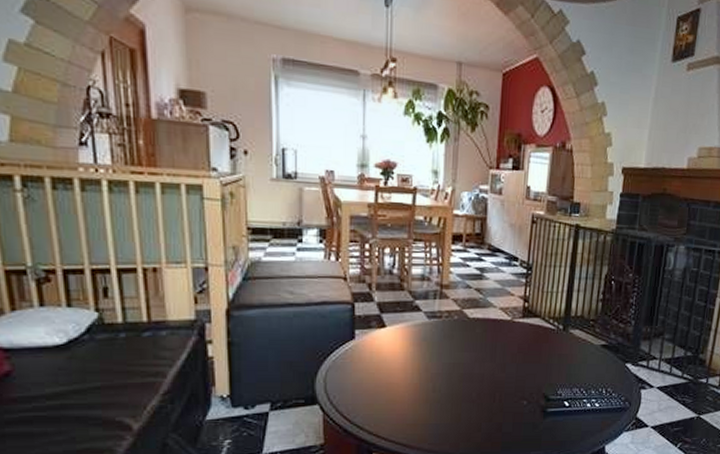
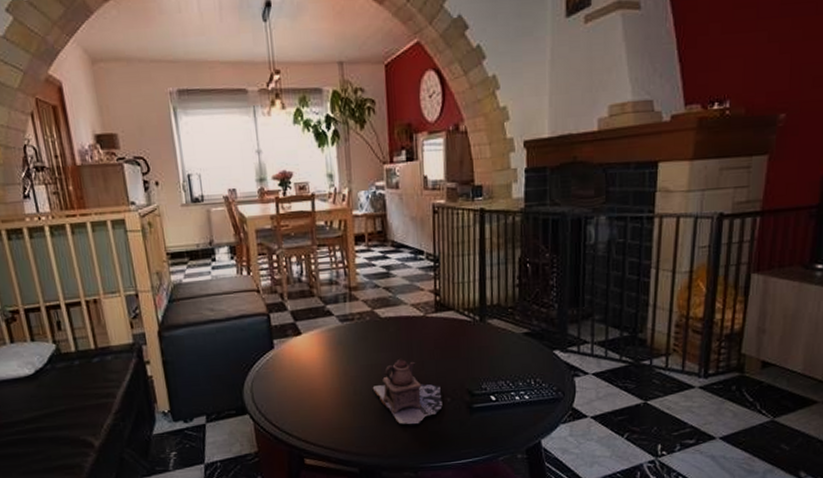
teapot: none [452,359,519,424] -> present [372,358,443,424]

